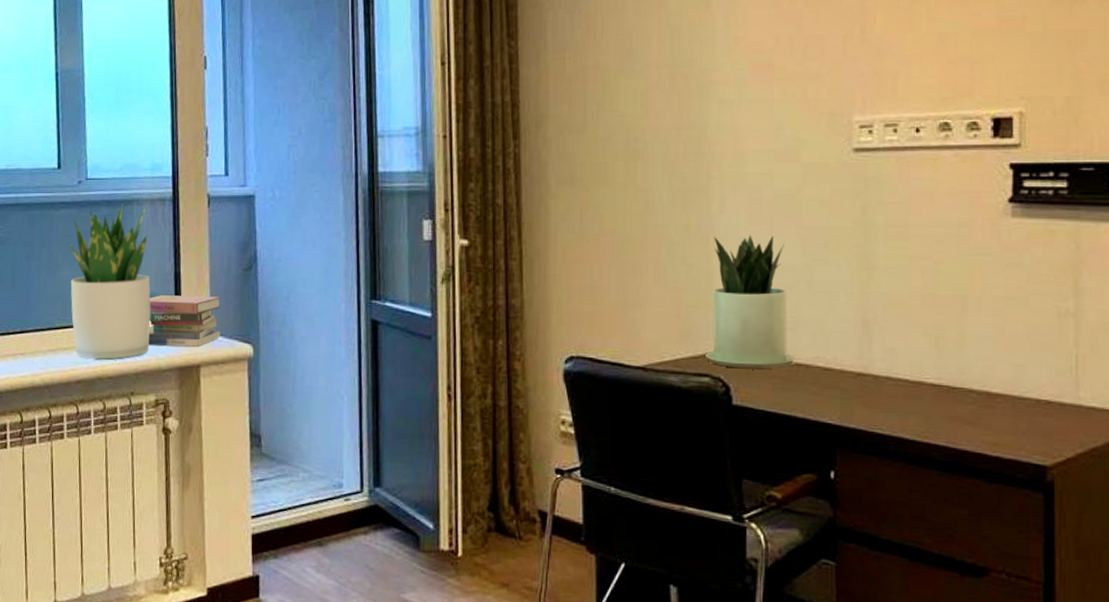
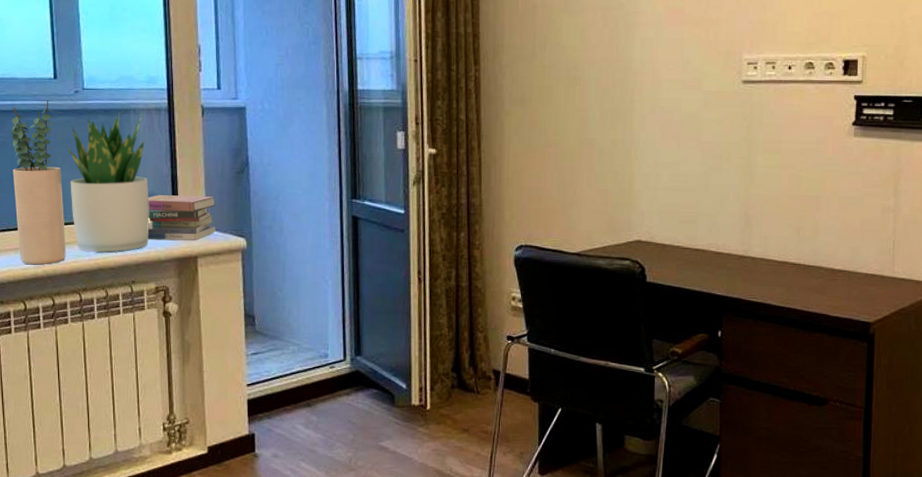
vase: none [13,192,65,373] -> present [11,100,66,265]
planter: present [705,235,796,370] -> none [627,147,695,254]

